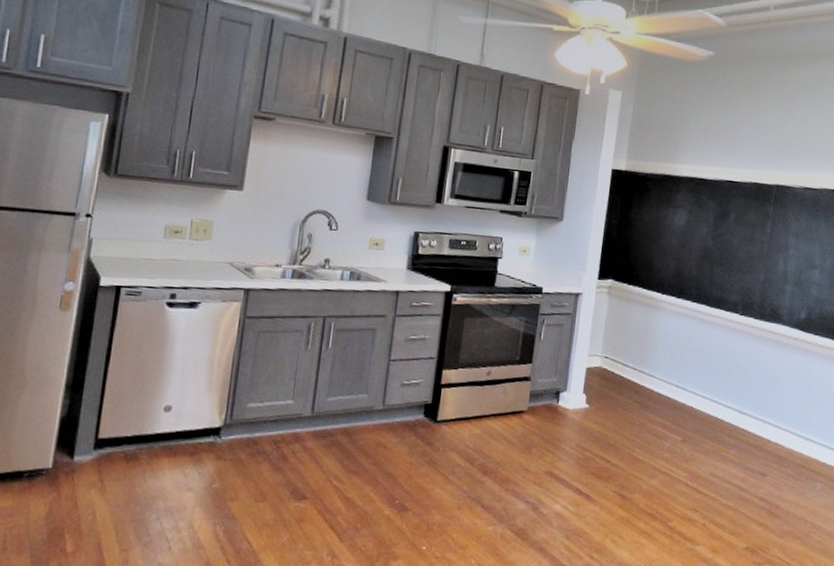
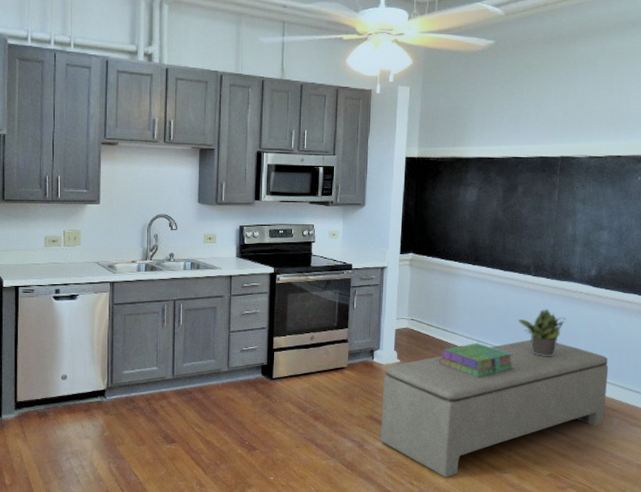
bench: none [559,387,814,550] -> present [380,339,609,477]
stack of books: none [632,389,715,430] -> present [439,343,514,378]
potted plant: none [721,353,772,408] -> present [518,309,565,356]

